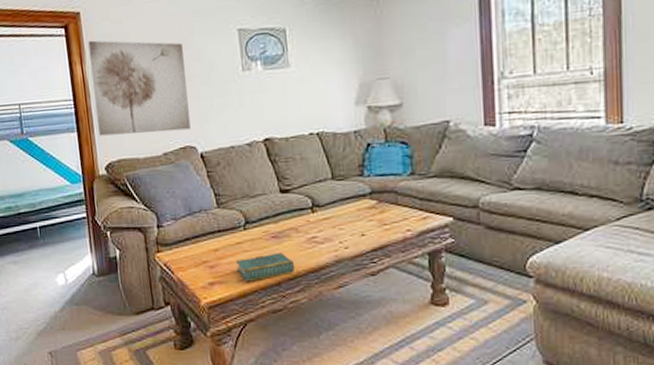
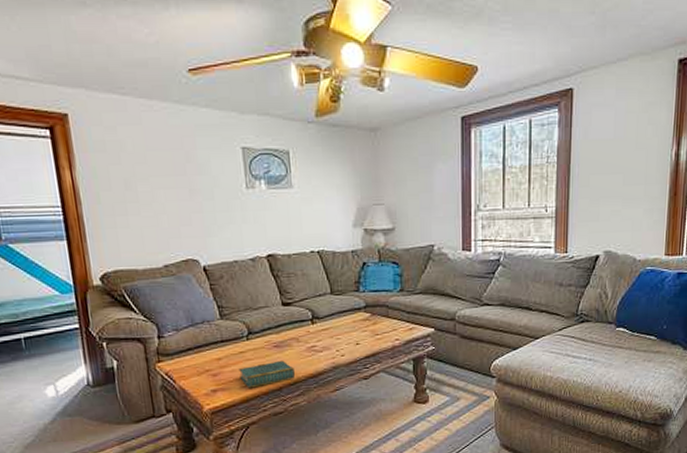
wall art: present [88,40,191,136] -> none [78,145,193,246]

